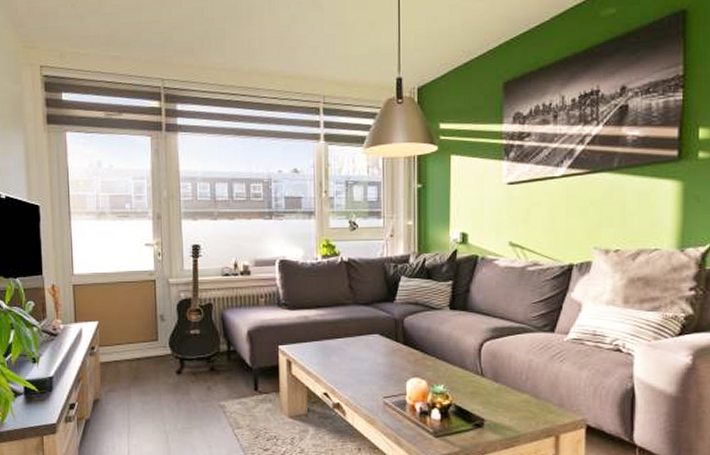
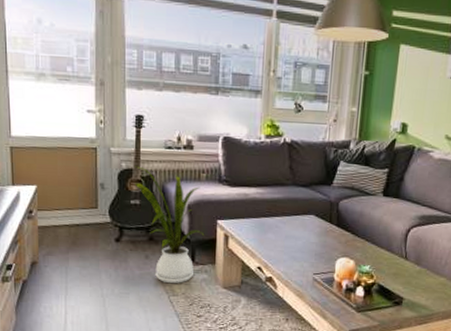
house plant: none [193,295,267,416] -> present [135,166,205,284]

